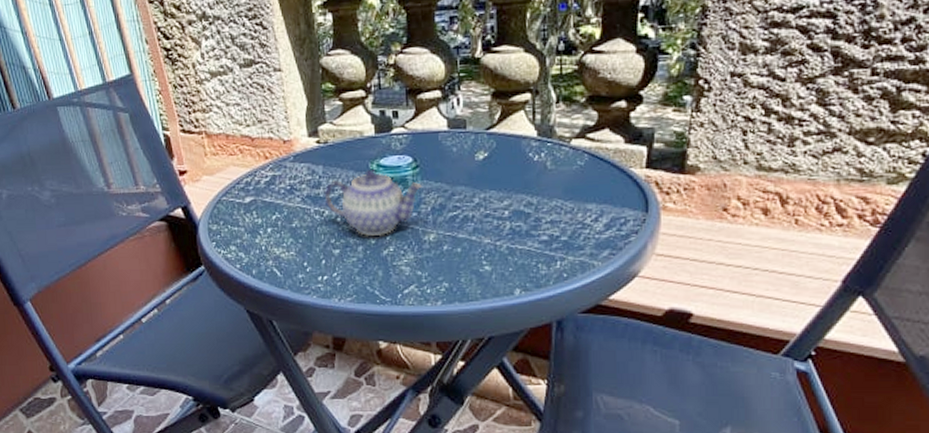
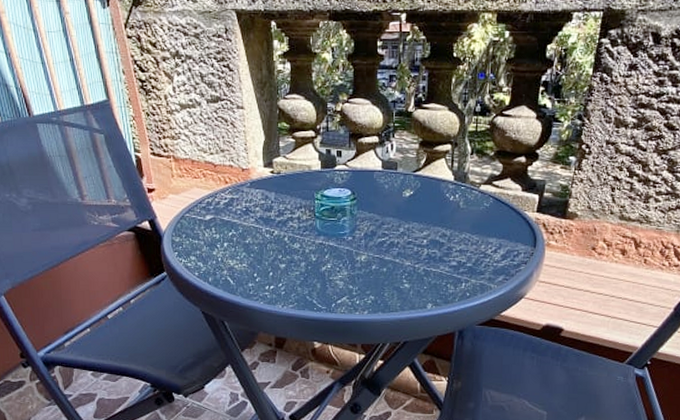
teapot: present [324,168,423,237] -> none [275,198,359,255]

